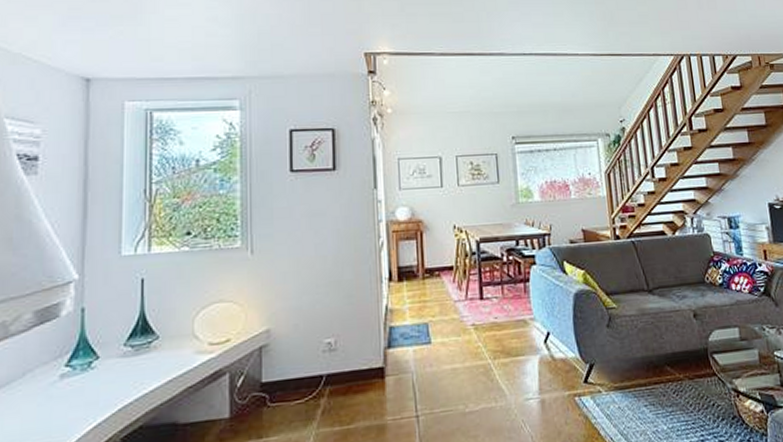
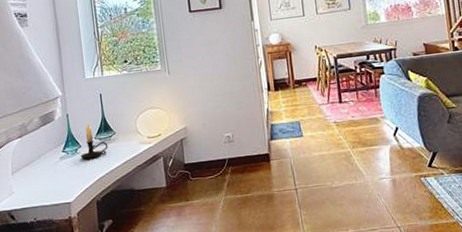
candle holder: none [96,319,144,378] -> present [81,121,108,160]

